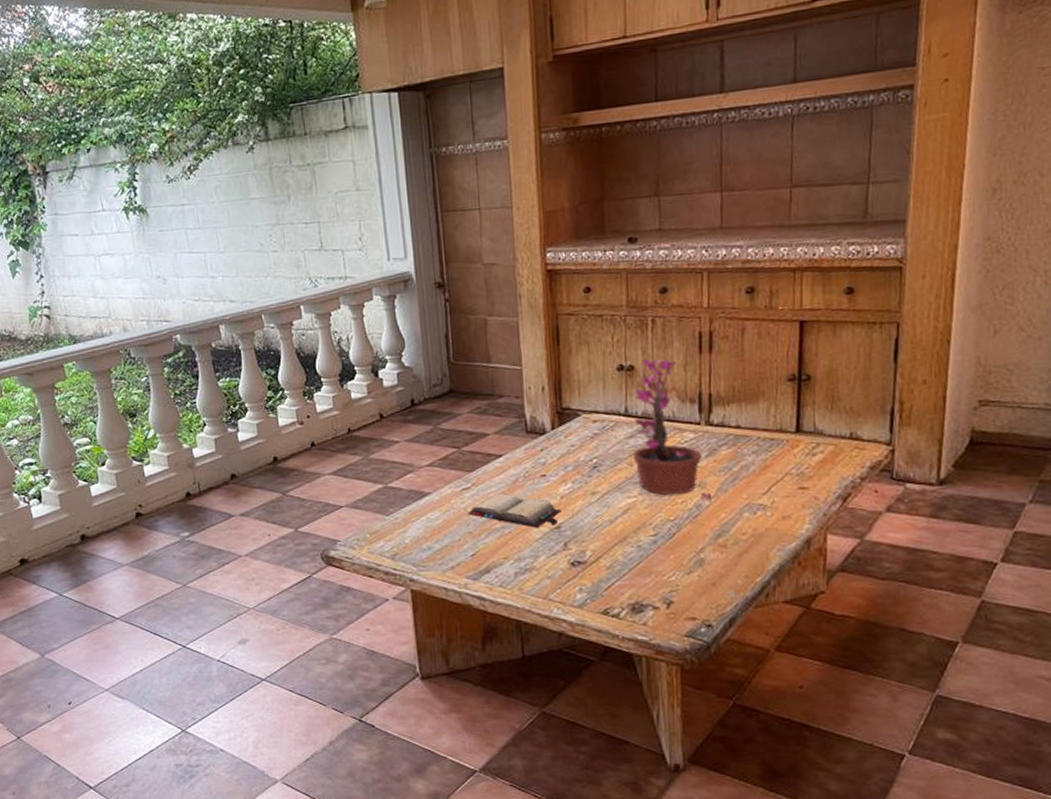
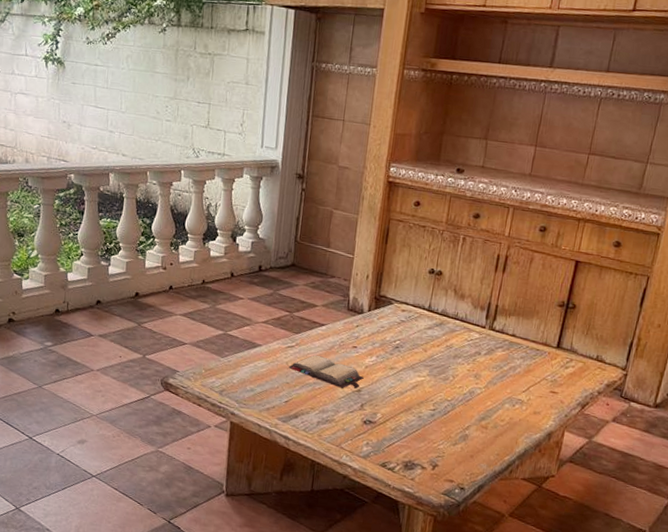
potted plant: present [633,358,712,501] -> none [428,267,484,390]

